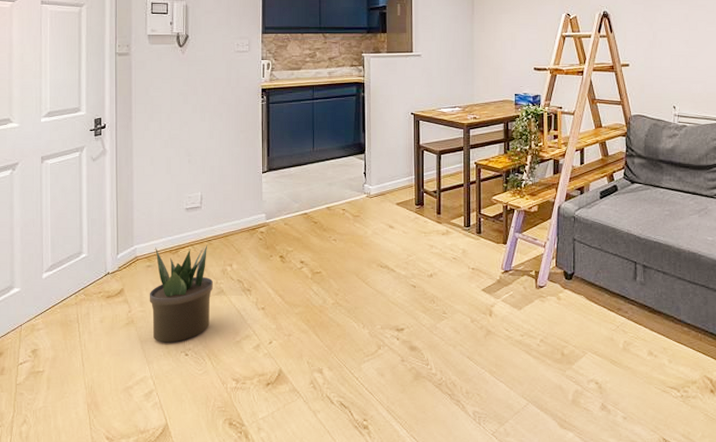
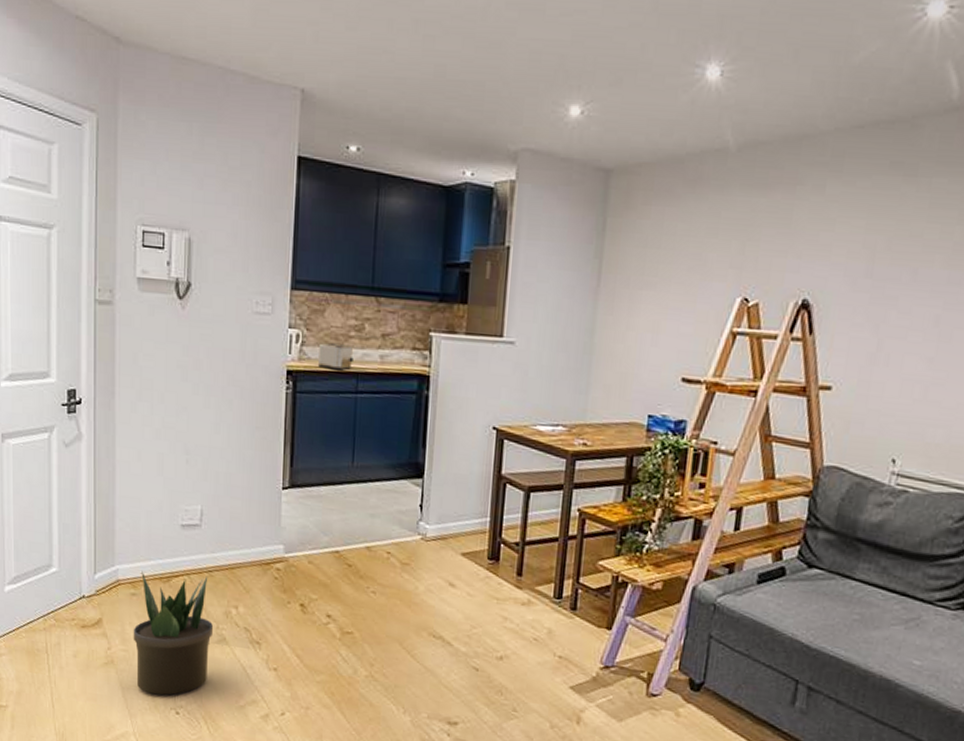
toaster: none [283,67,309,86] -> present [317,342,354,372]

